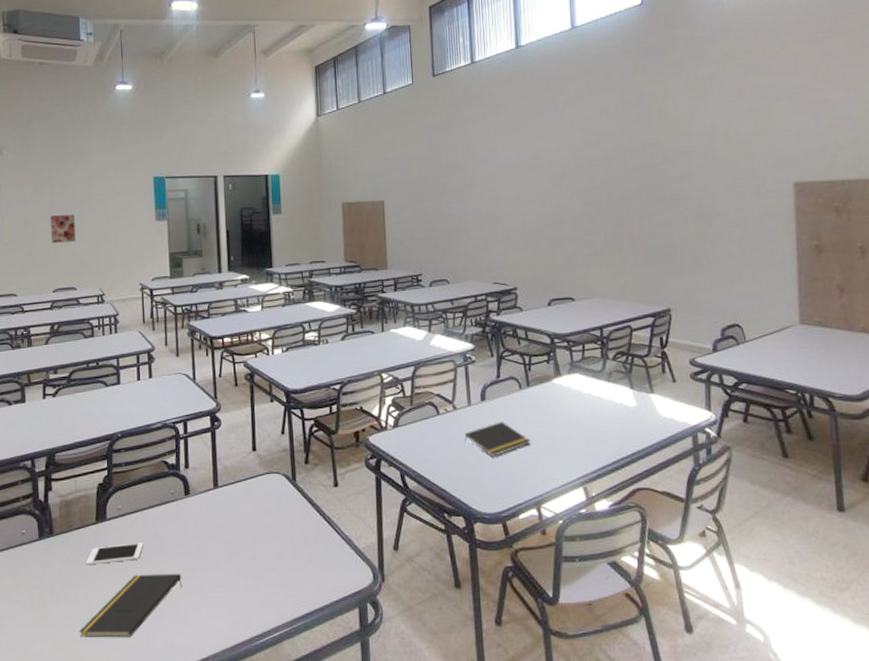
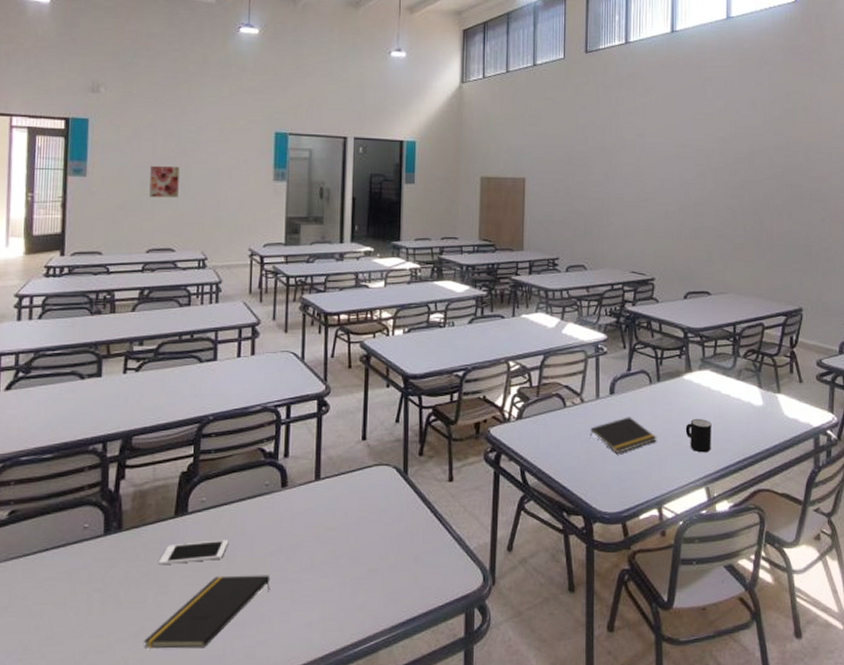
mug: none [558,421,586,454] -> present [685,419,711,453]

